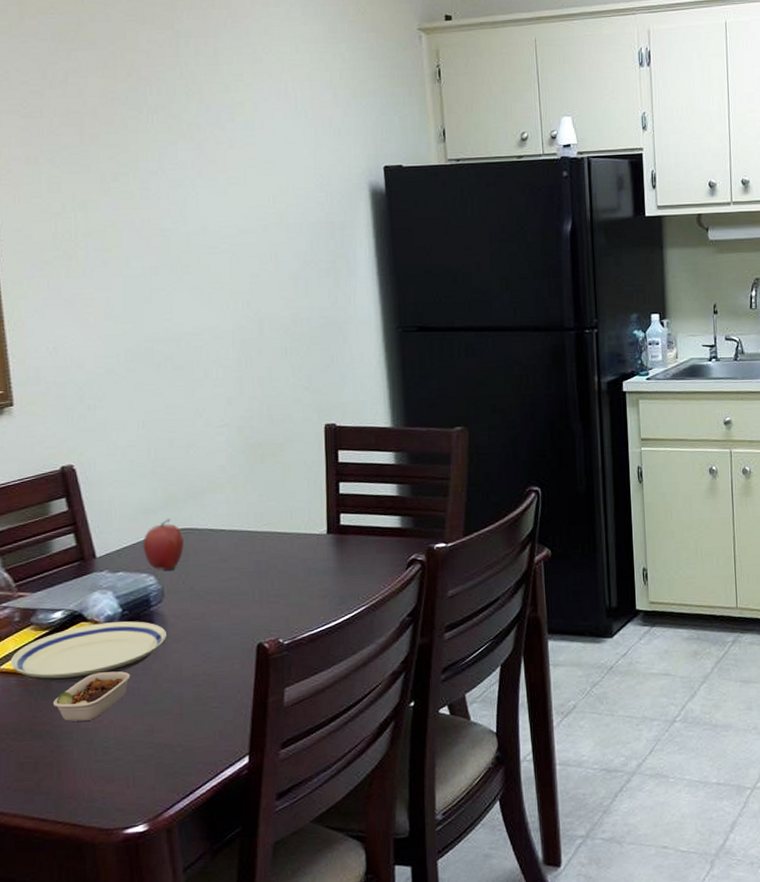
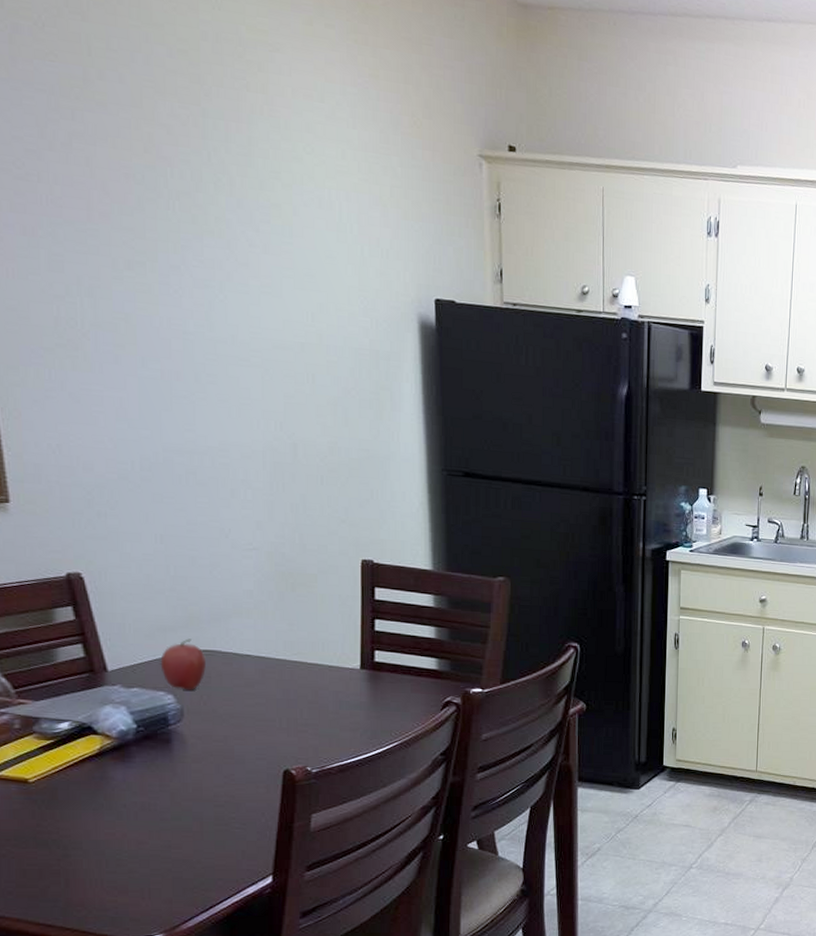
plate: present [10,621,166,683] -> none [10,737,186,793]
food container: present [52,671,131,722] -> none [59,786,147,832]

